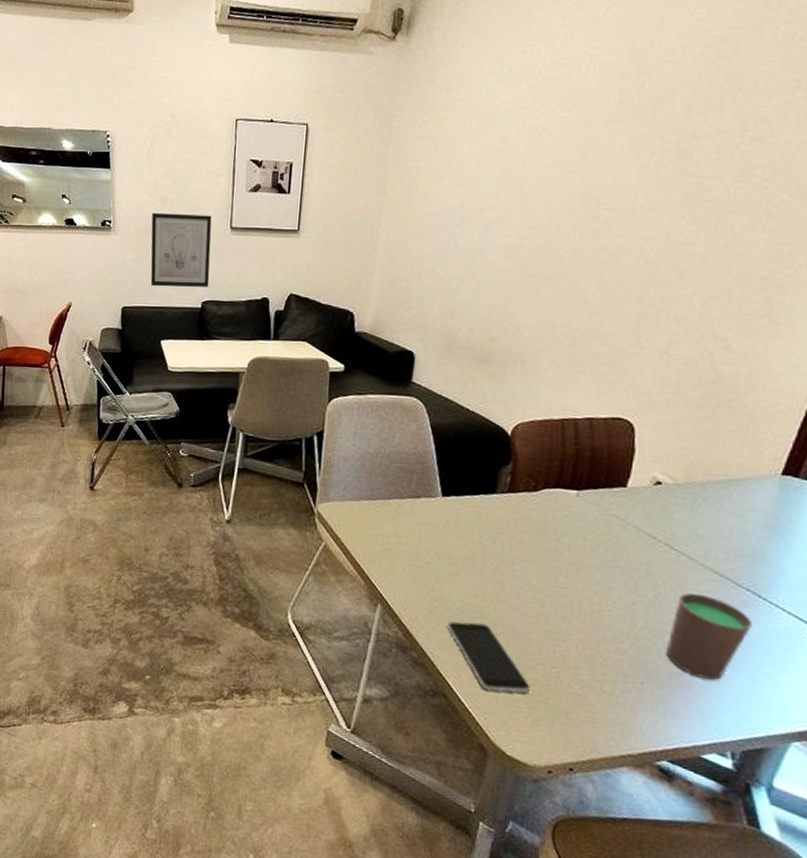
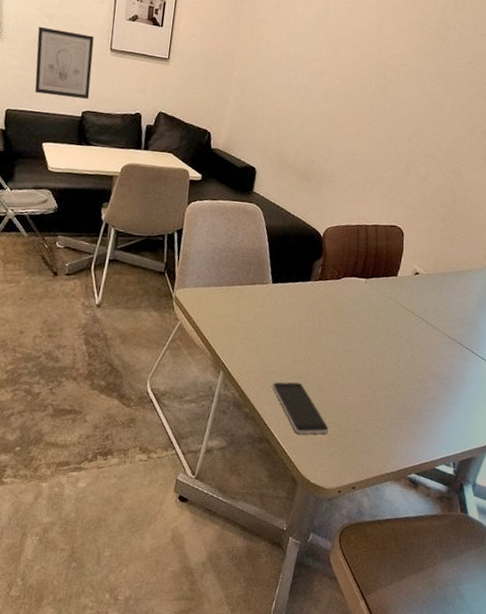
cup: present [667,592,752,680] -> none [417,351,469,413]

